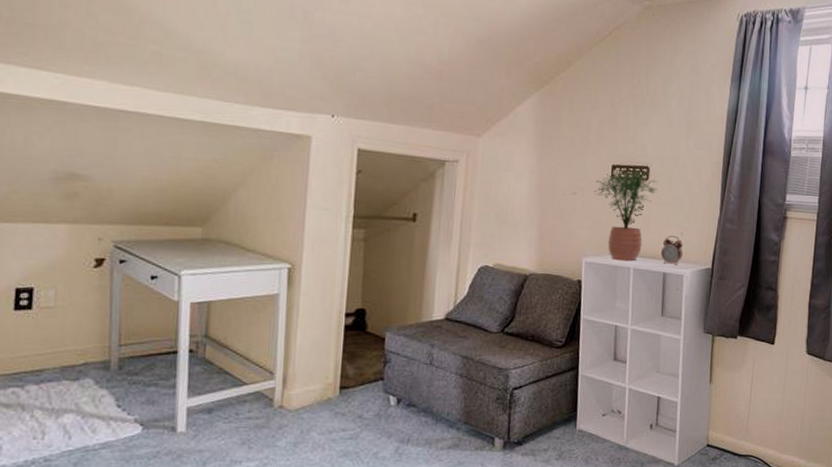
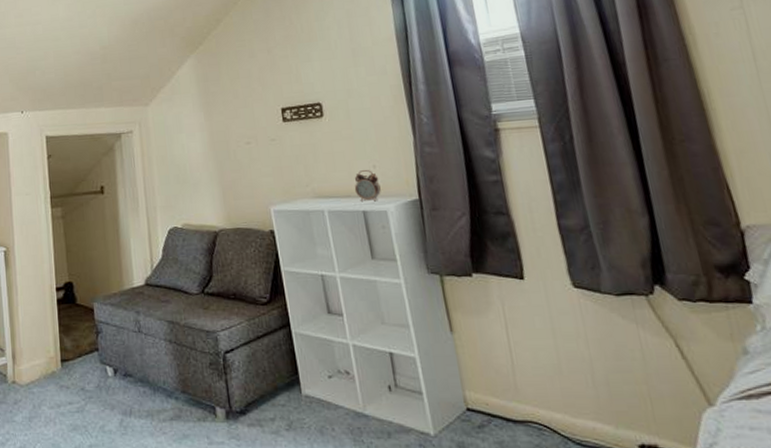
potted plant: present [594,169,658,262] -> none [268,107,336,205]

